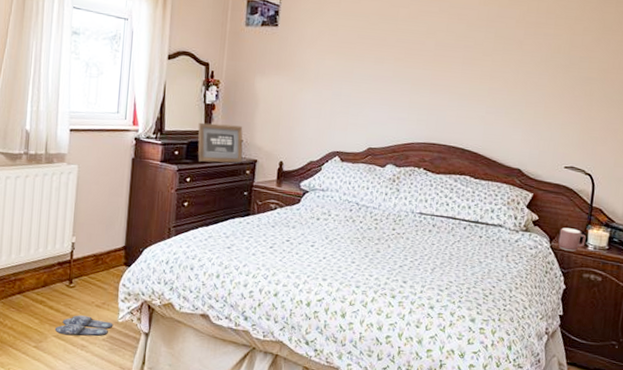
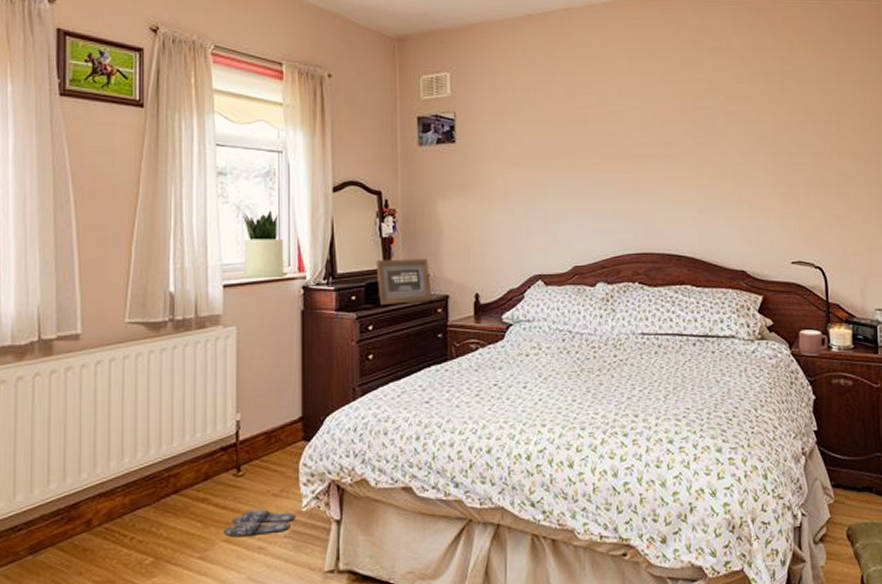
planter: none [84,68,124,129] -> present [240,210,287,279]

